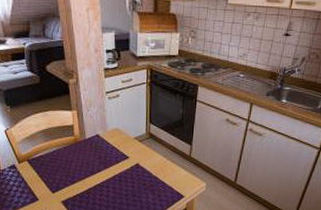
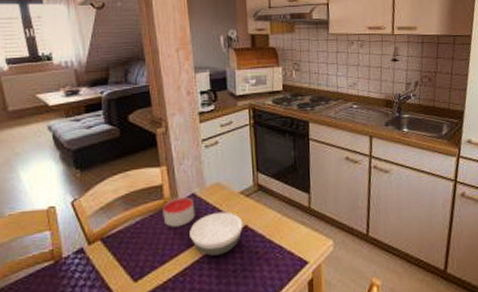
candle: none [74,136,99,158] -> present [163,197,195,228]
bowl: none [94,151,135,183] -> present [190,211,243,256]

